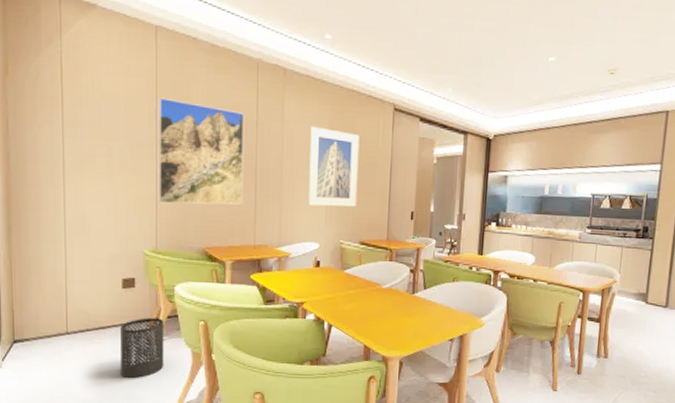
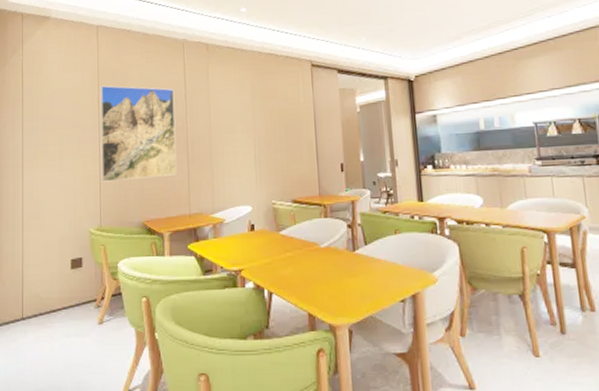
trash can: present [120,318,164,379] -> none [69,297,110,365]
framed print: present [308,126,360,207] -> none [234,92,285,169]

